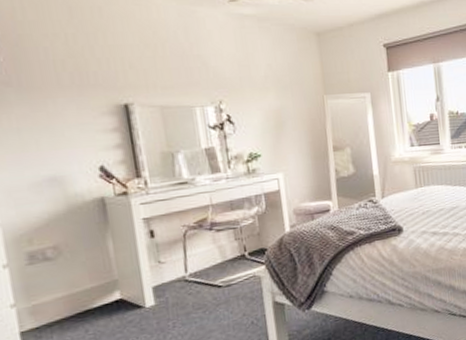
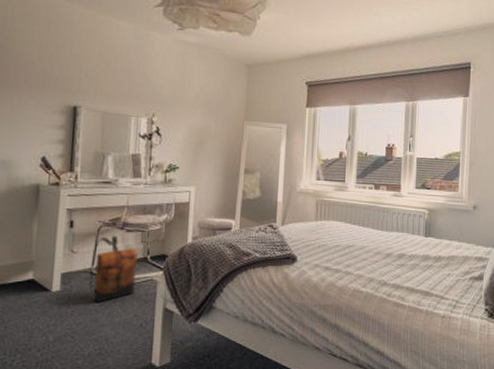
backpack: none [183,237,239,309] -> present [89,235,138,302]

